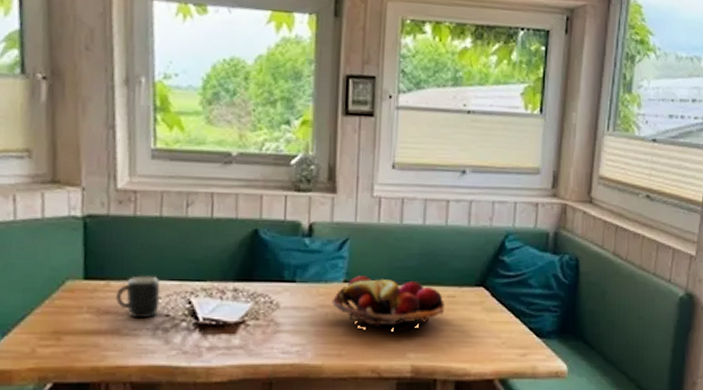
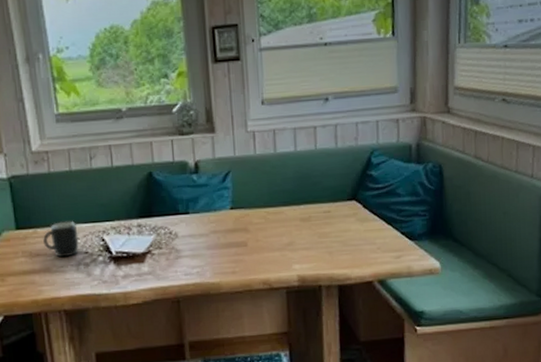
fruit basket: present [331,276,444,331] -> none [222,202,322,246]

